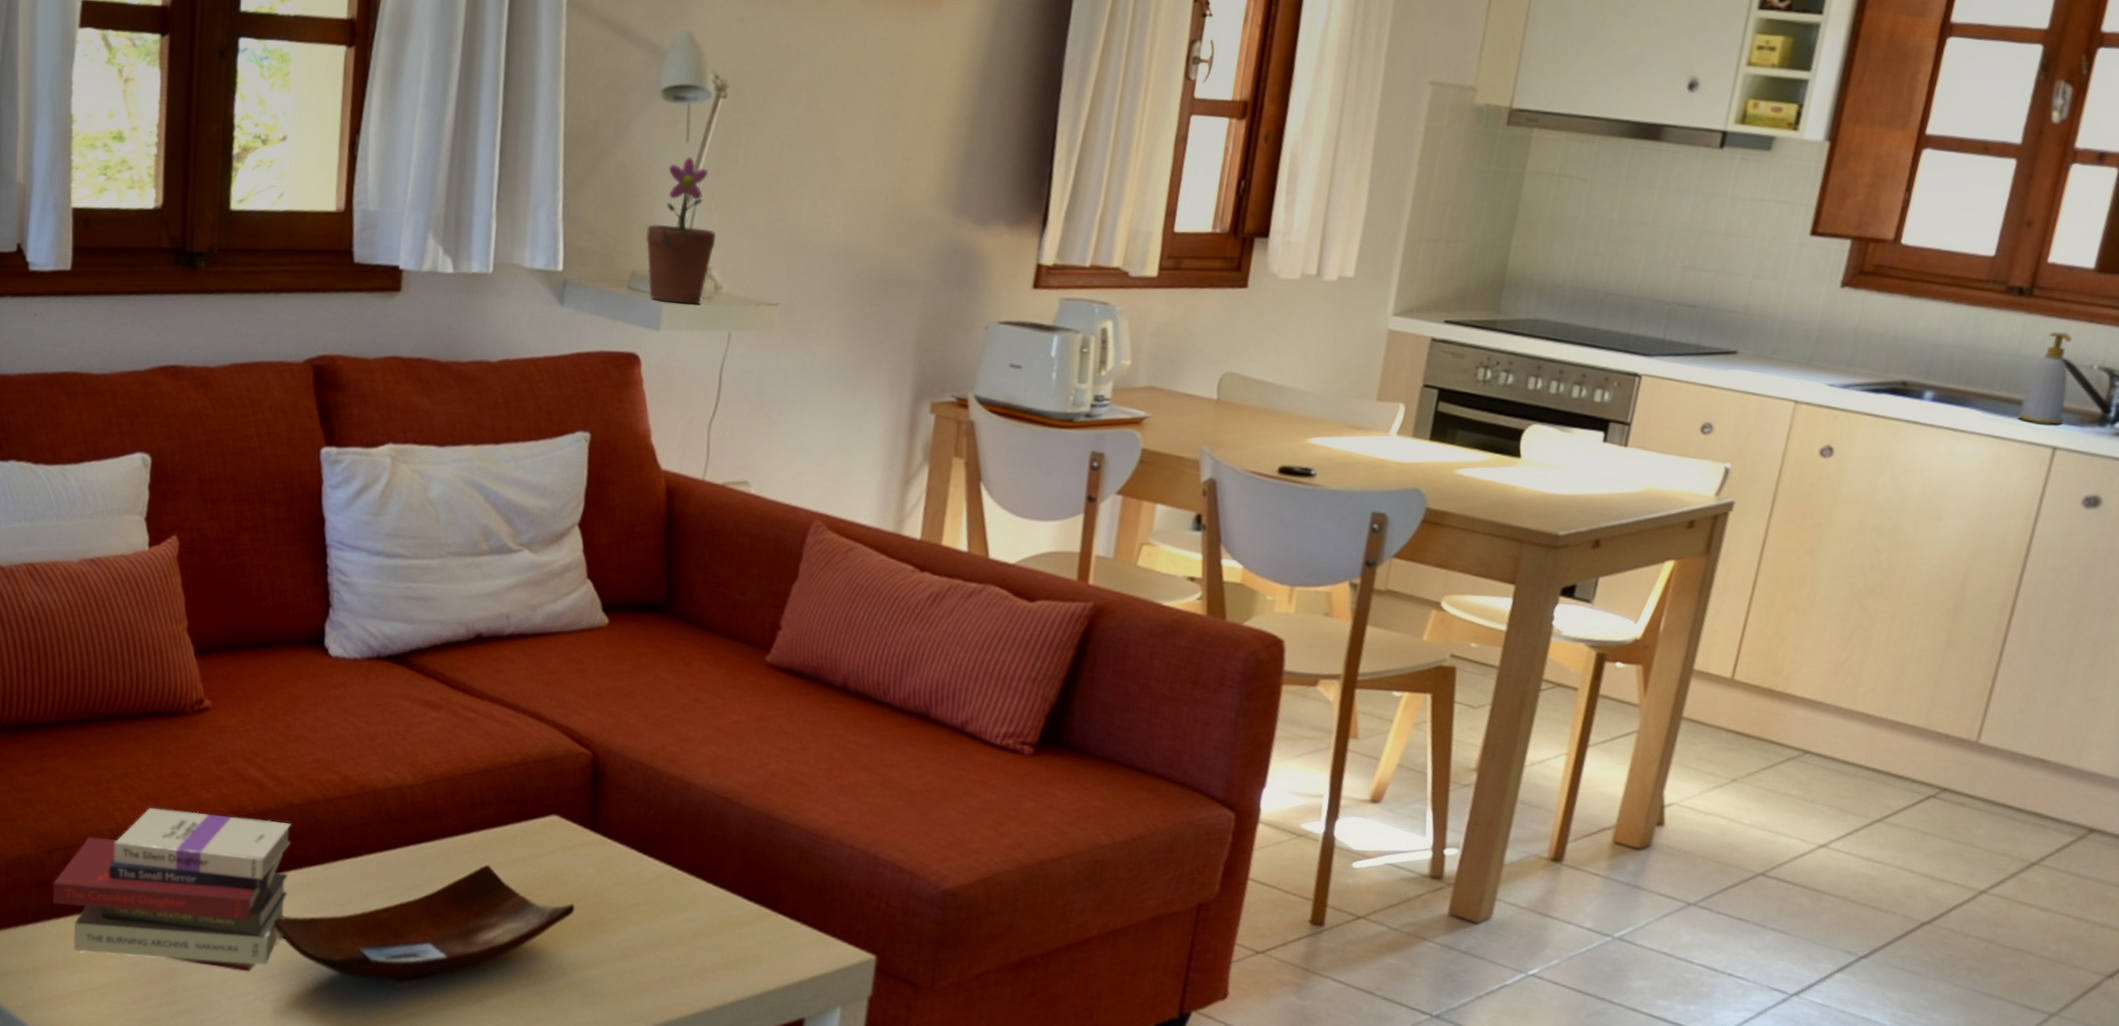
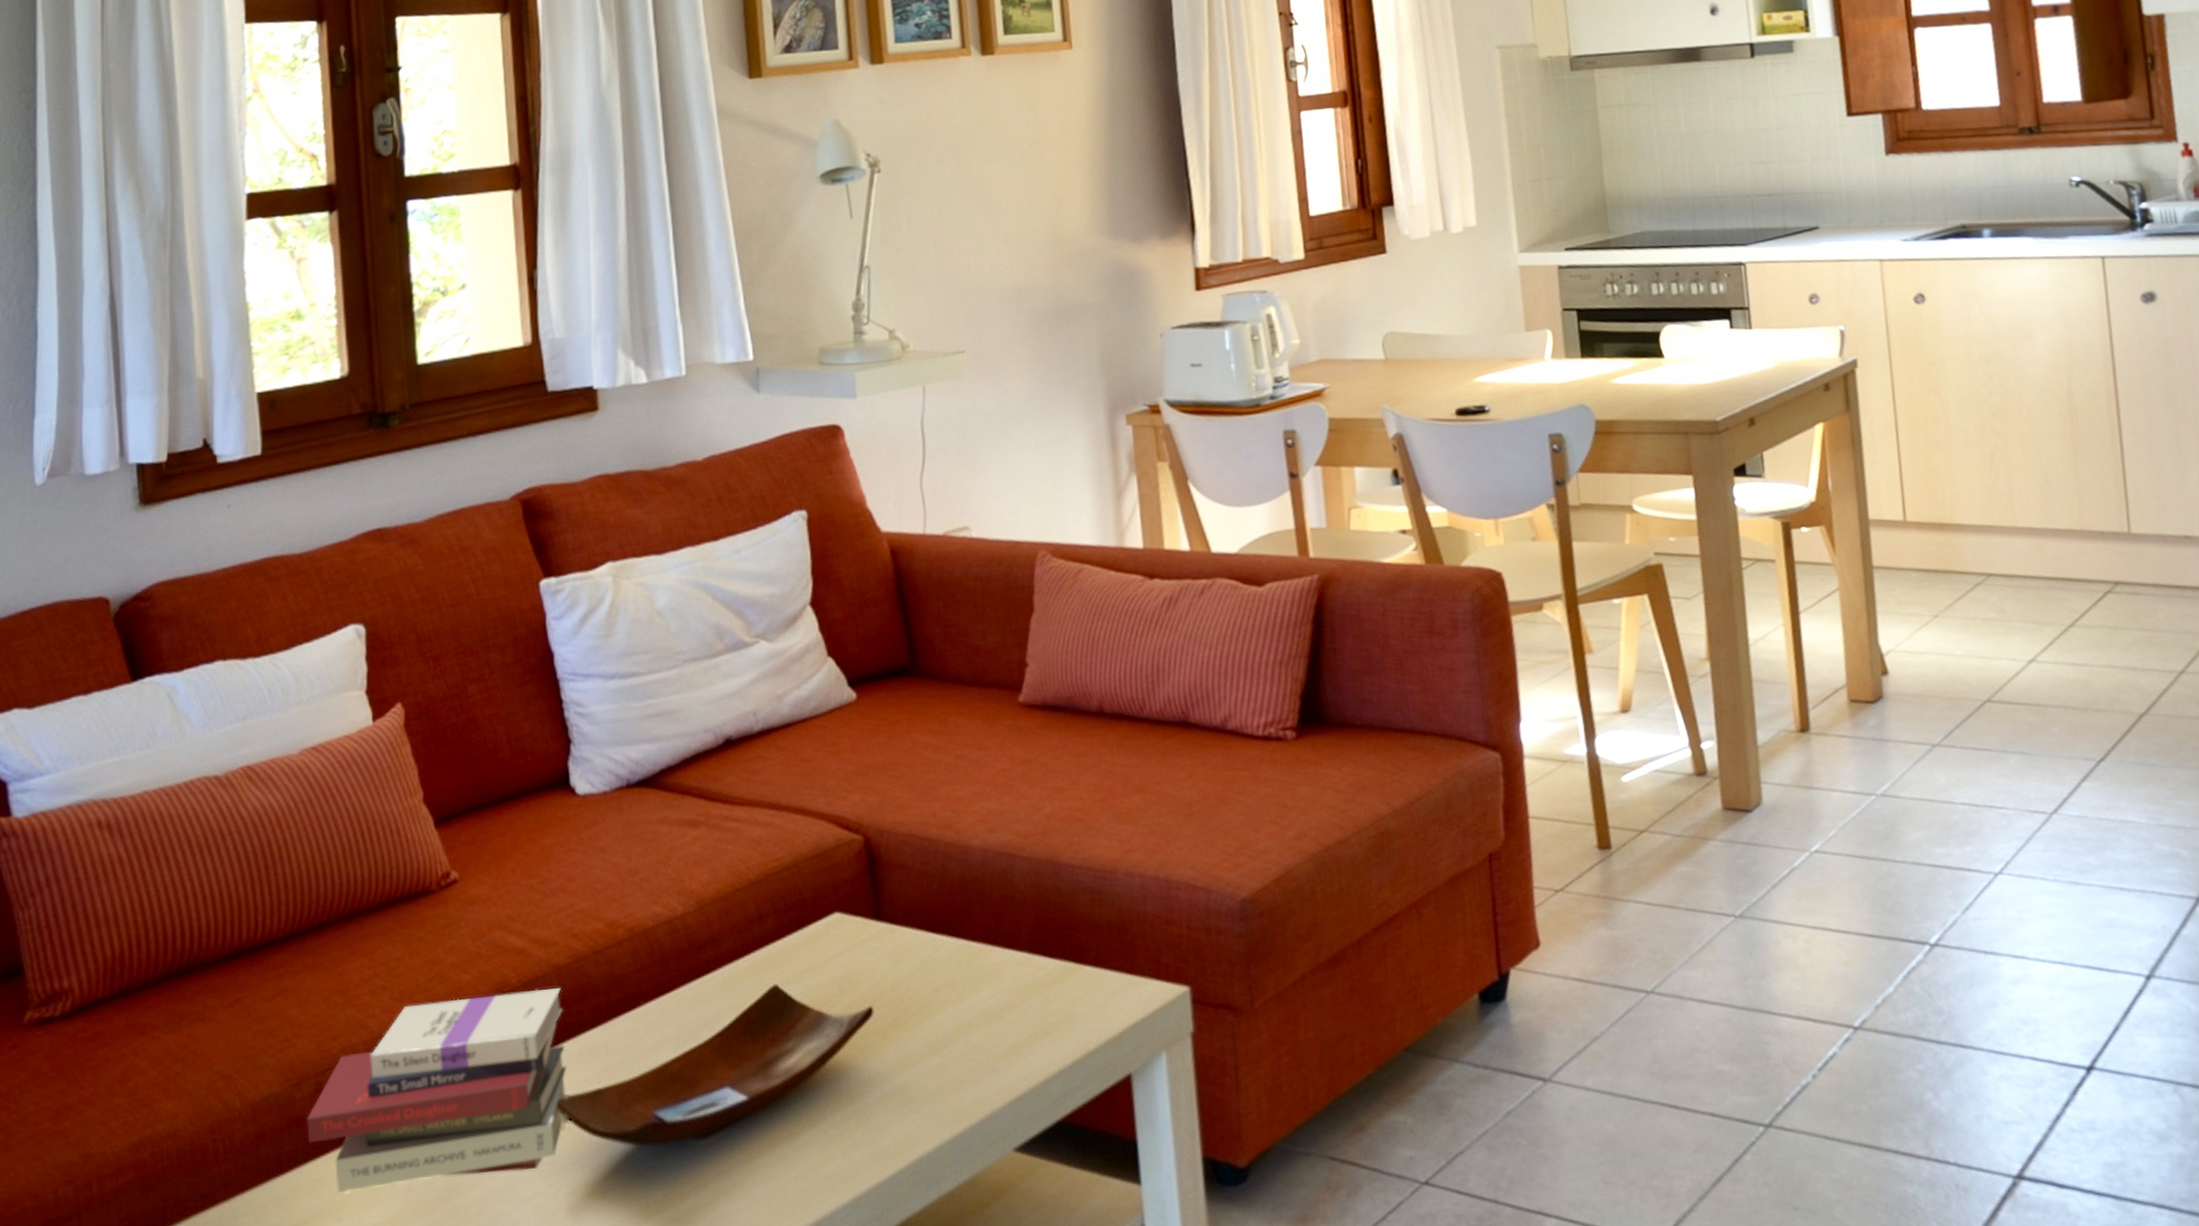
flowerpot: present [646,156,716,304] -> none [828,231,895,371]
soap bottle: present [2017,331,2073,426] -> none [2062,157,2101,240]

